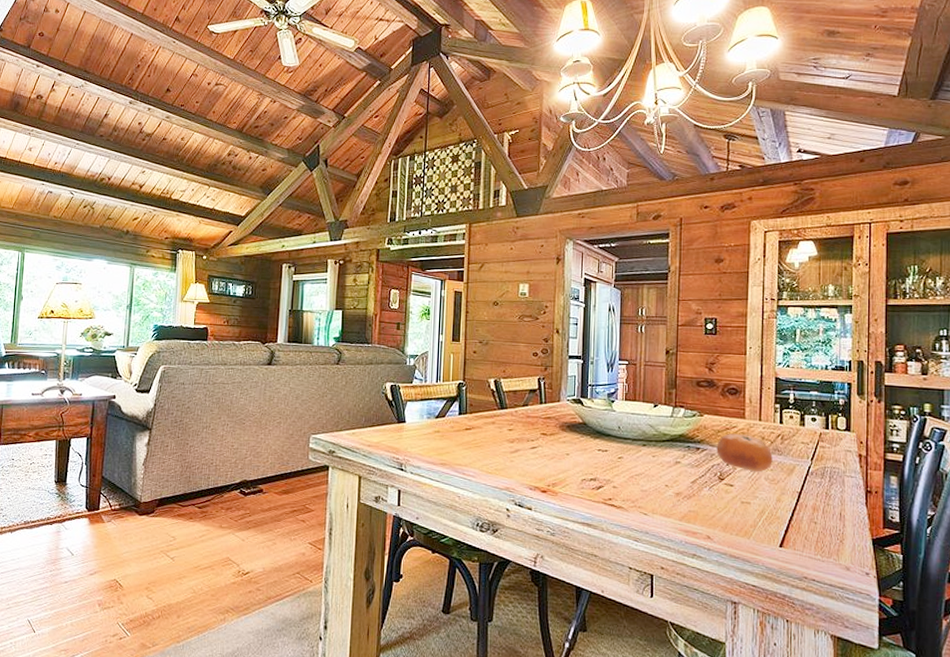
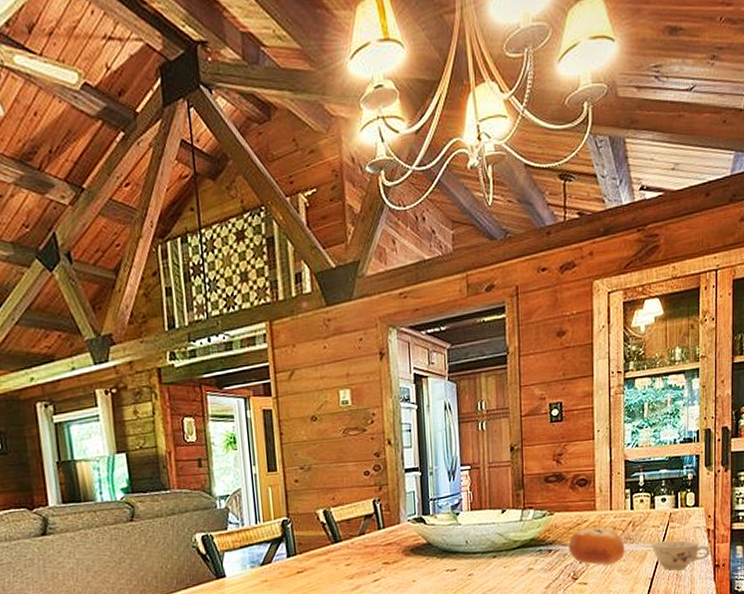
teacup: none [799,457,862,489] -> present [650,540,710,570]

